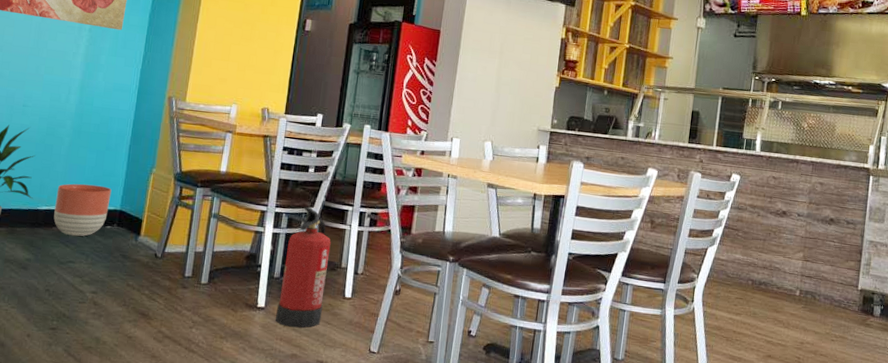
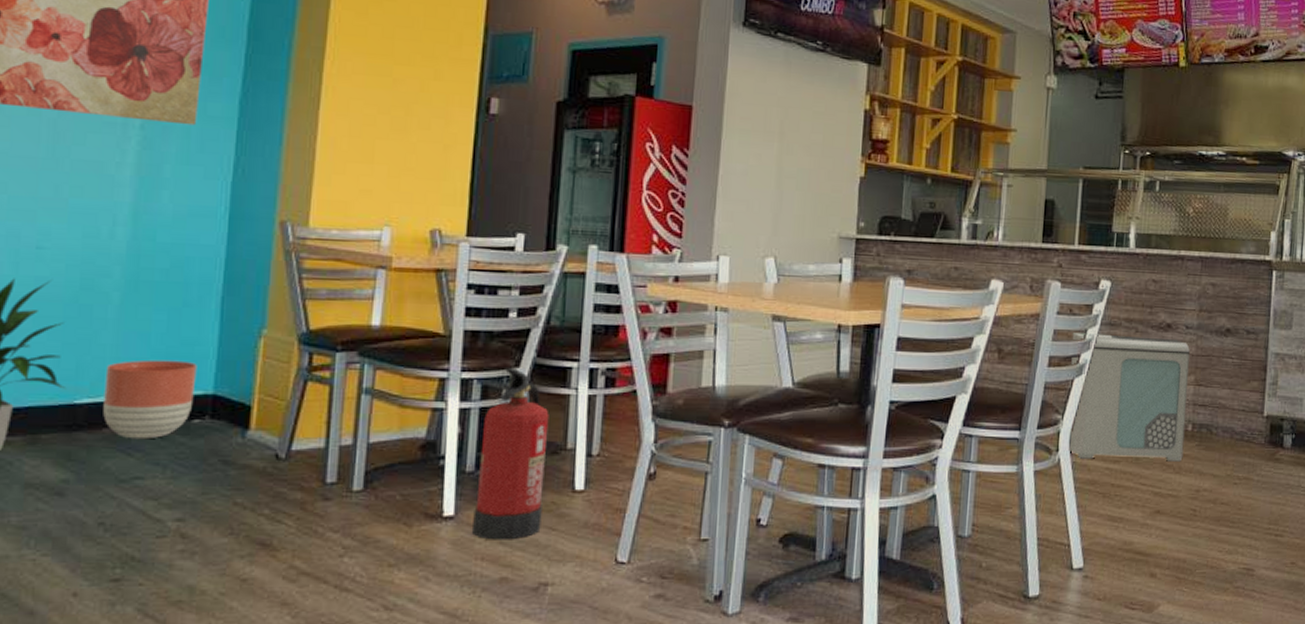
air purifier: none [703,213,800,319] -> present [1070,333,1190,462]

